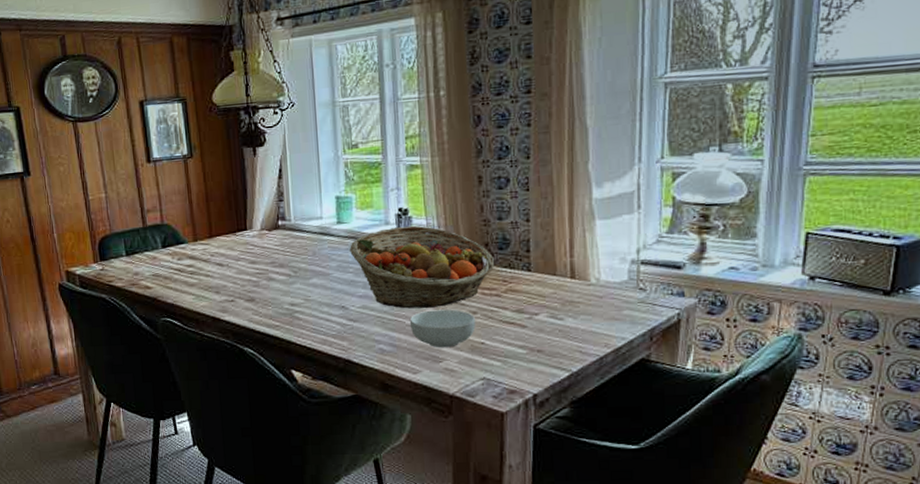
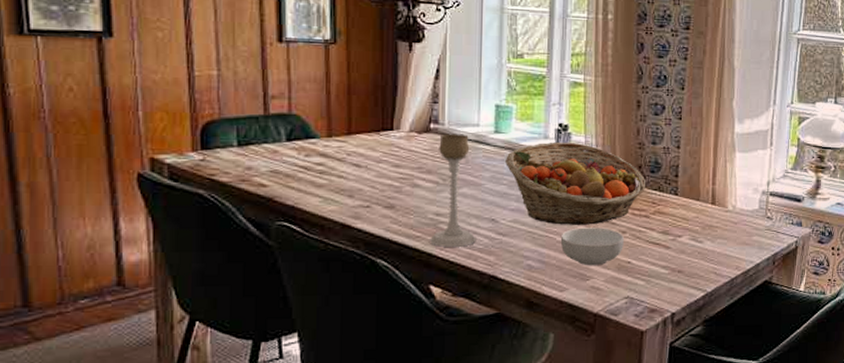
candle holder: none [287,227,329,335] -> present [430,133,476,247]

